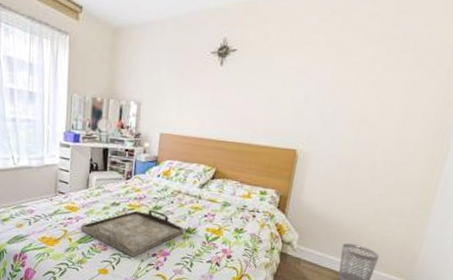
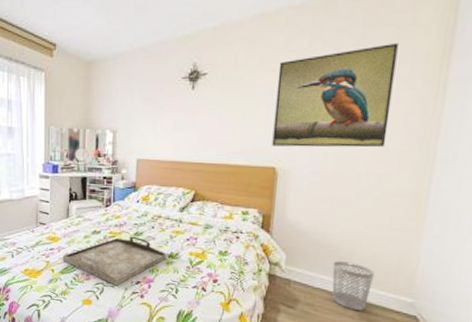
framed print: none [295,32,428,136] -> present [272,42,399,148]

